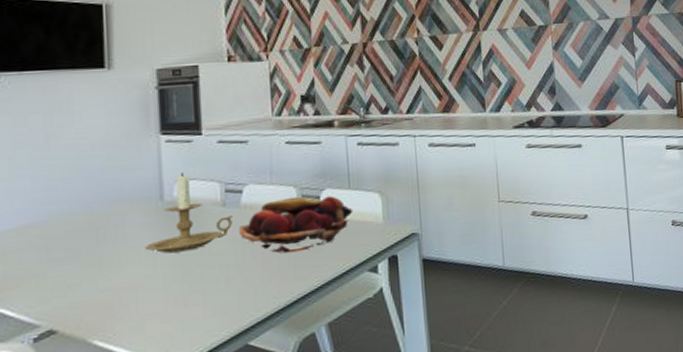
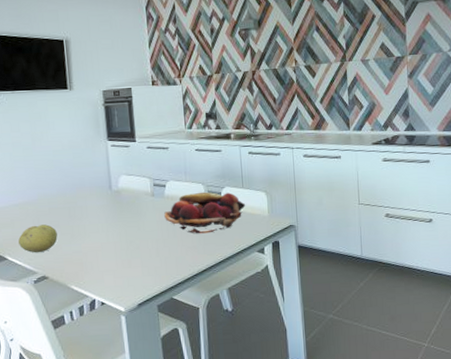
fruit: none [12,254,76,298] -> present [18,224,58,253]
candle holder: present [145,172,233,254] -> none [101,169,160,229]

